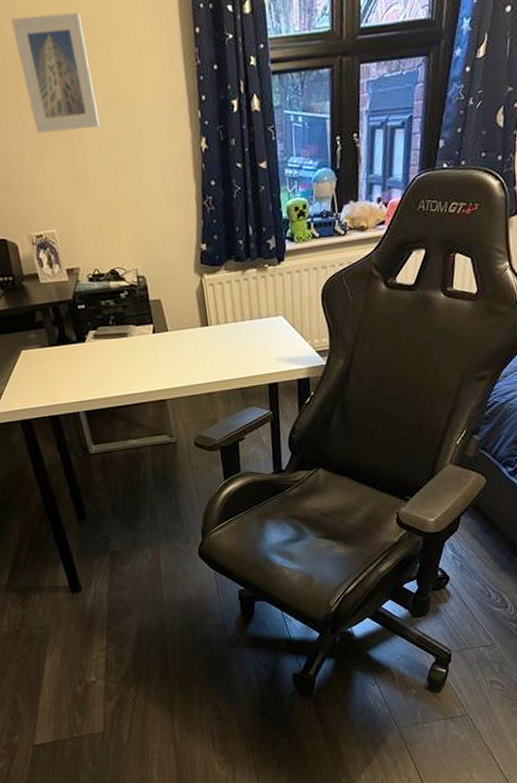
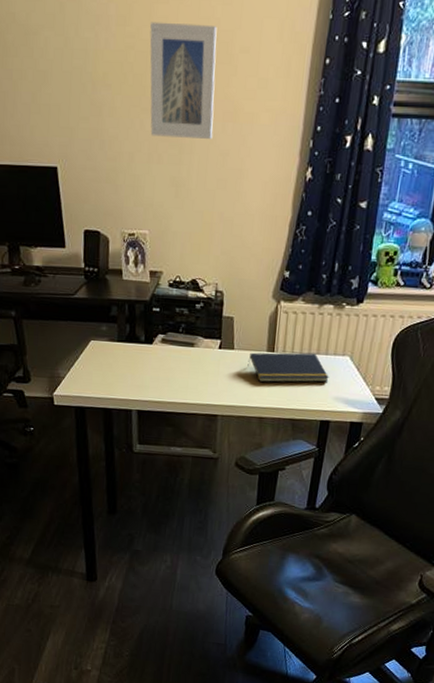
notepad: none [184,319,268,359] -> present [247,352,329,383]

